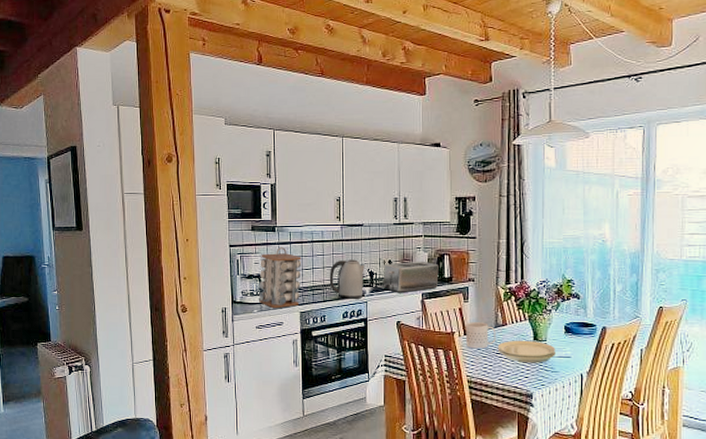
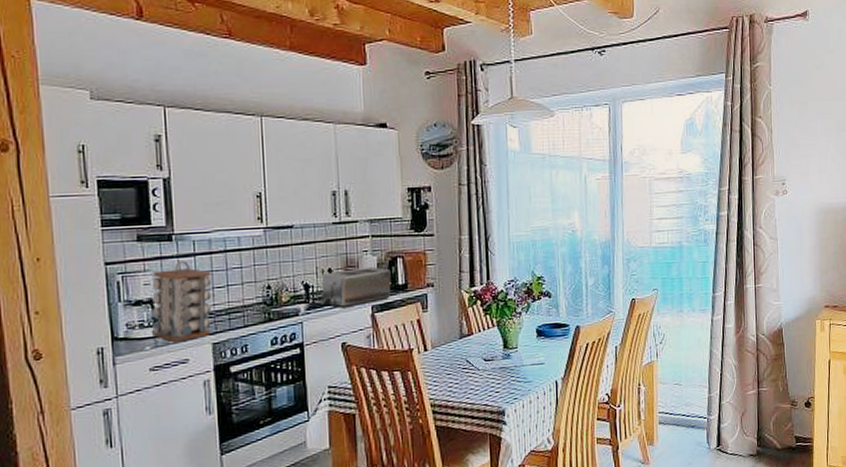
kettle: present [329,259,365,300] -> none [250,270,298,322]
mug: present [466,322,496,349] -> none [426,333,462,367]
plate: present [497,340,555,363] -> none [463,349,528,376]

